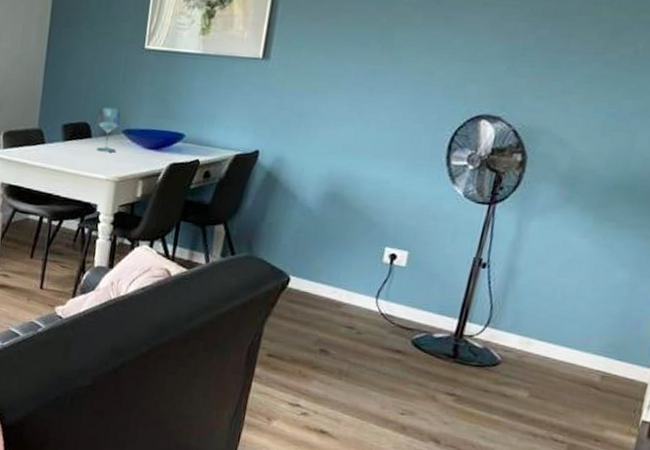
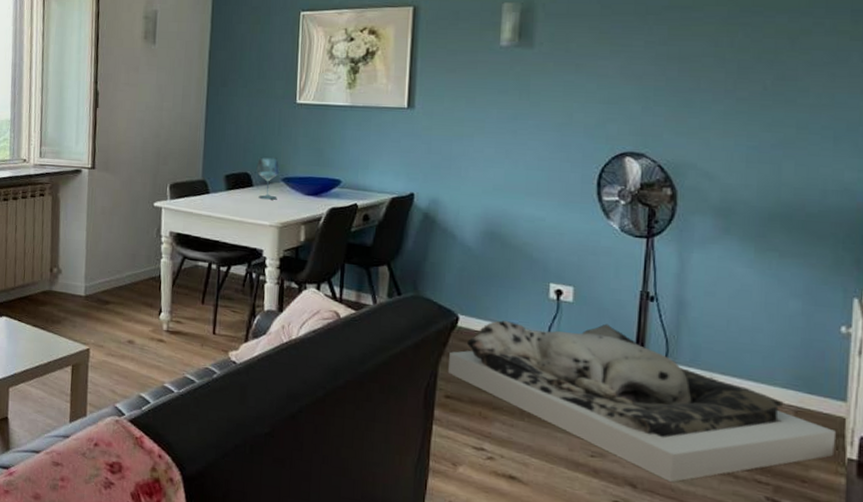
dog bed: none [272,283,637,439] -> present [447,321,837,482]

